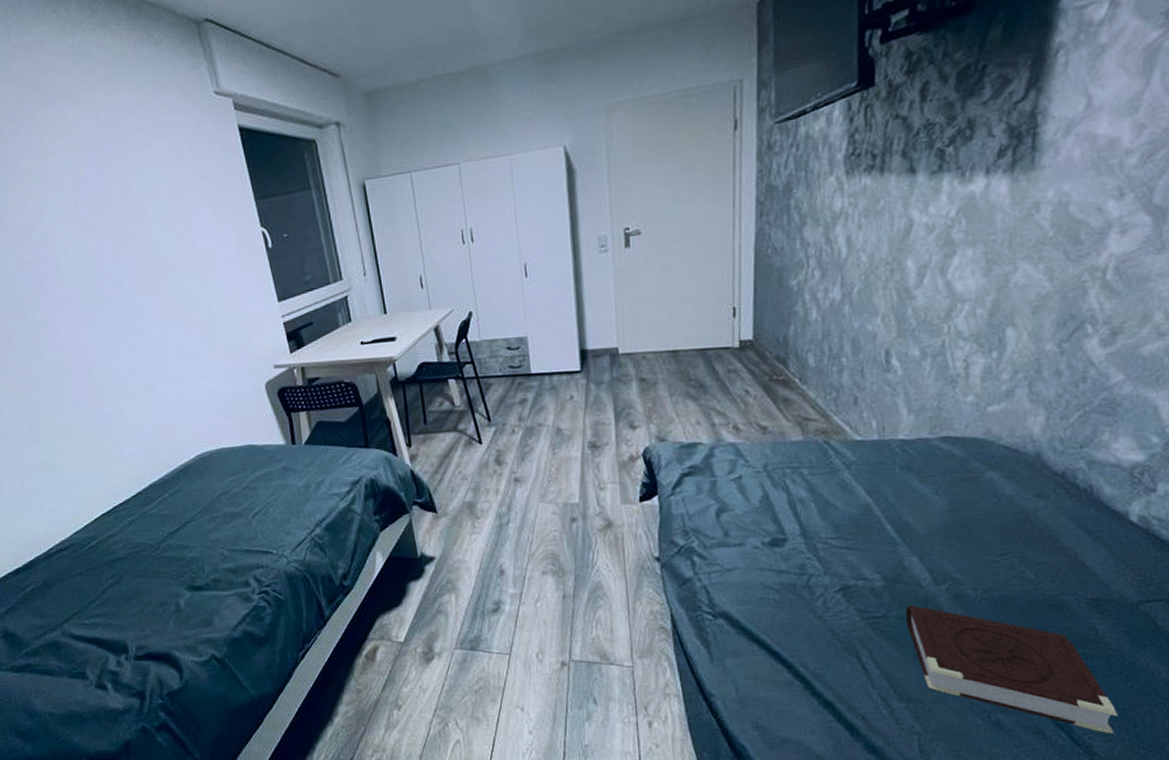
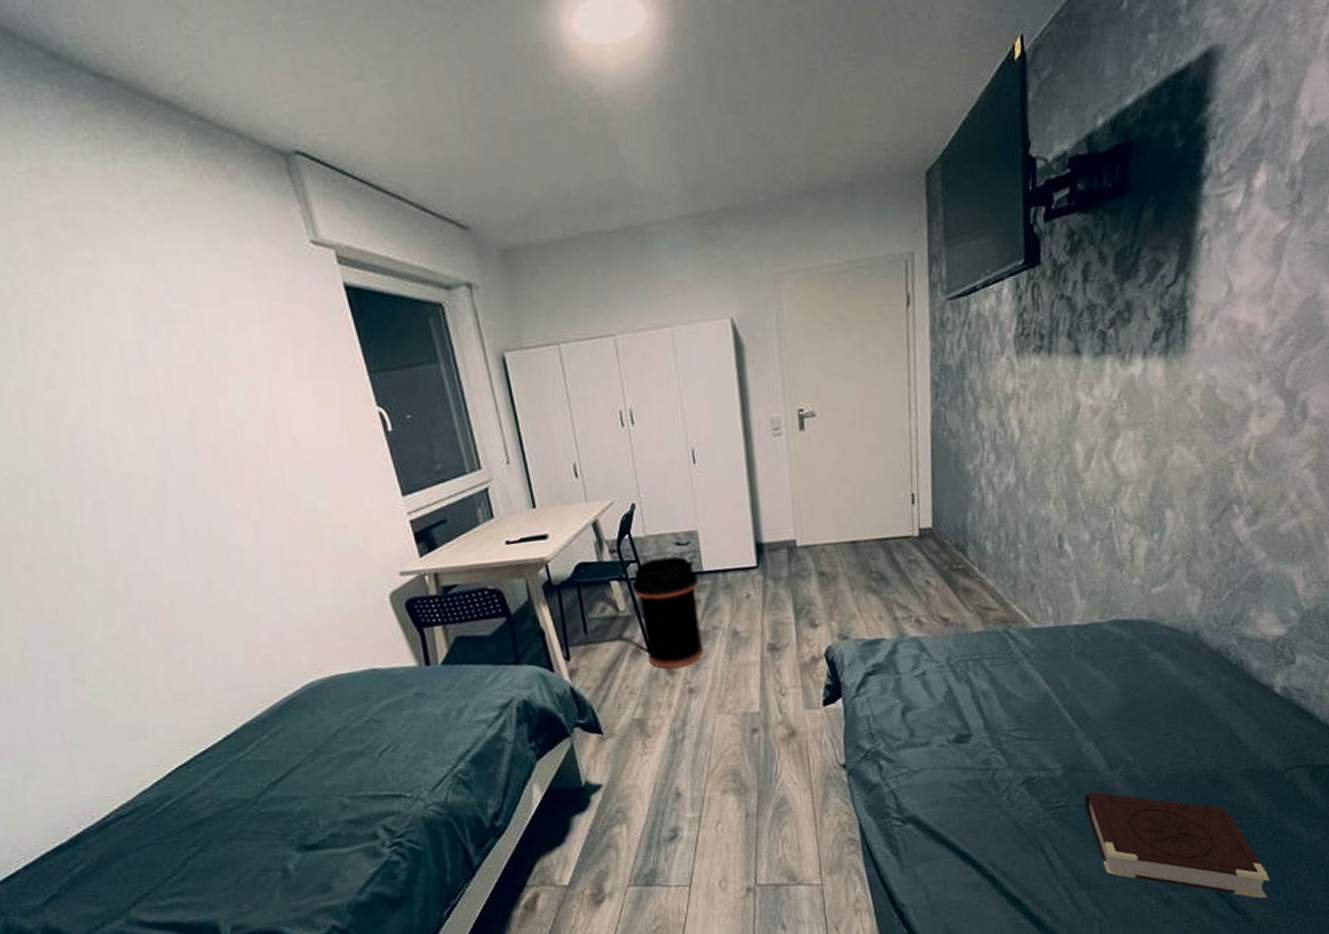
trash can: none [467,359,528,459] -> present [632,556,703,669]

